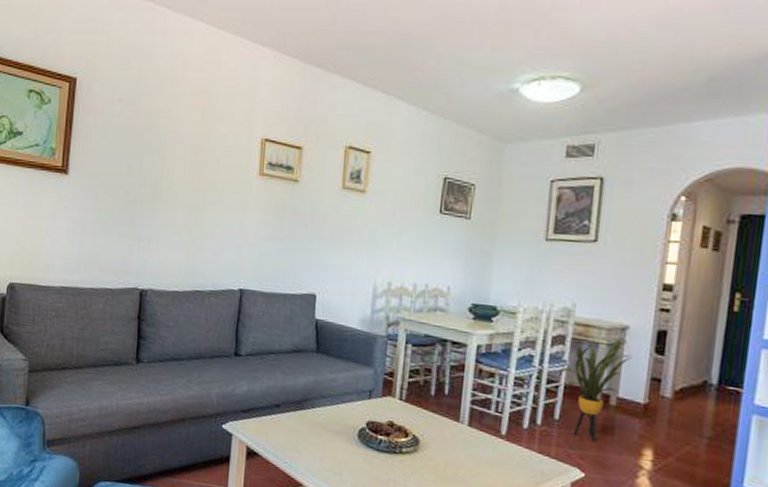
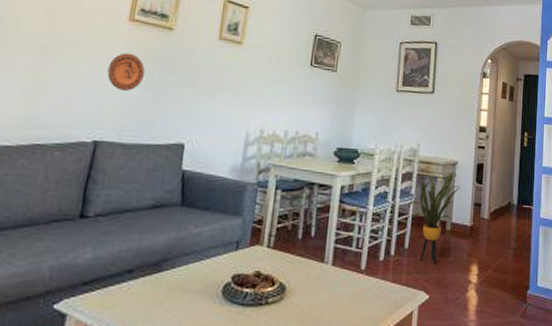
decorative plate: none [245,206,276,243] -> present [107,52,145,91]

